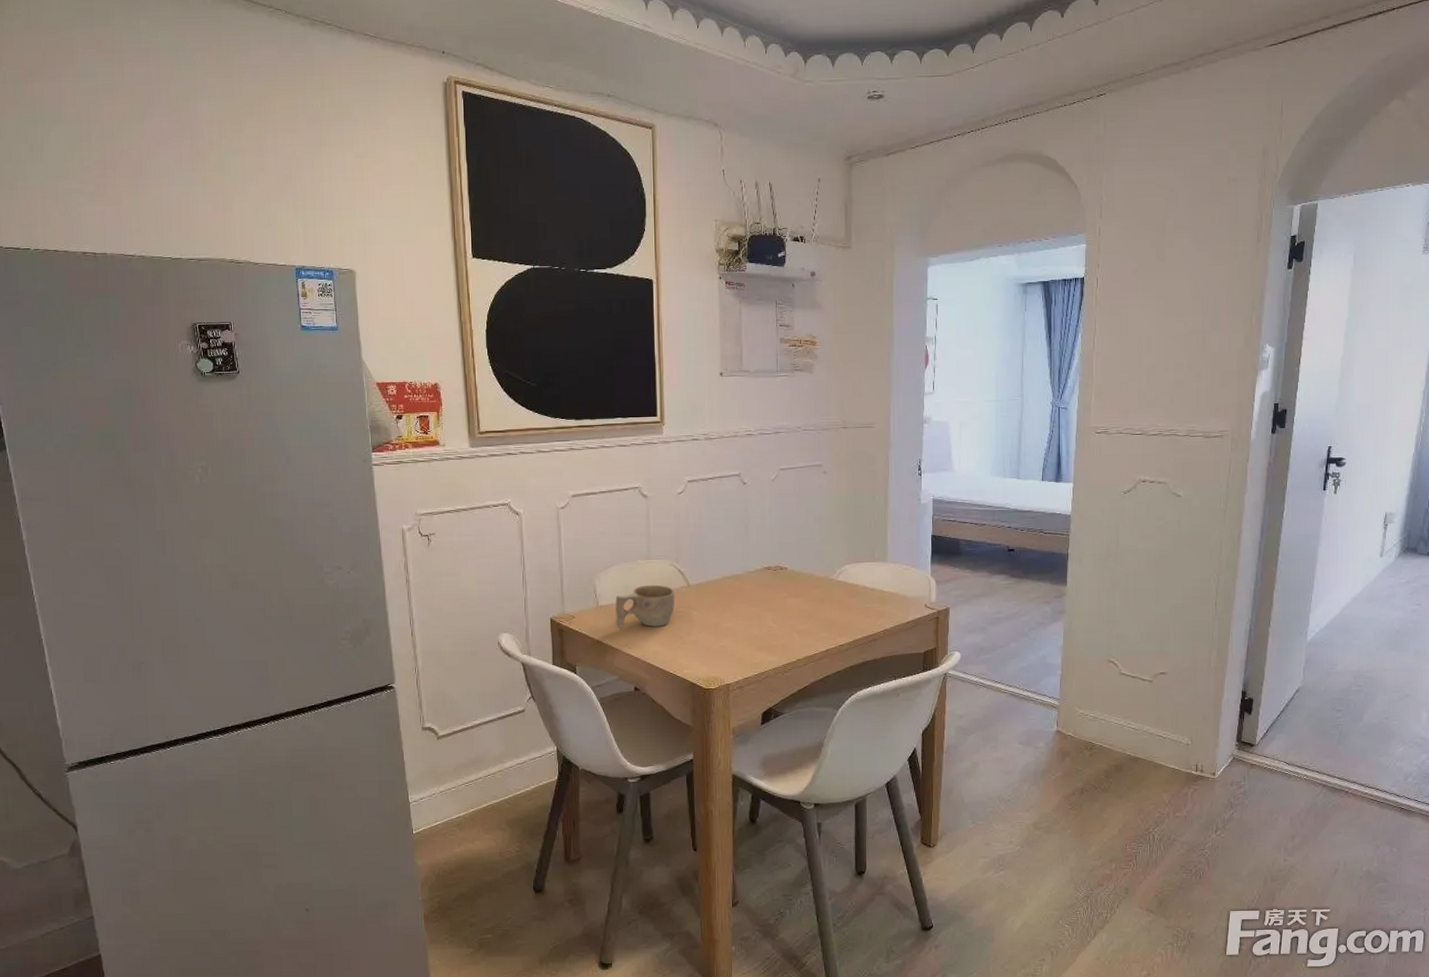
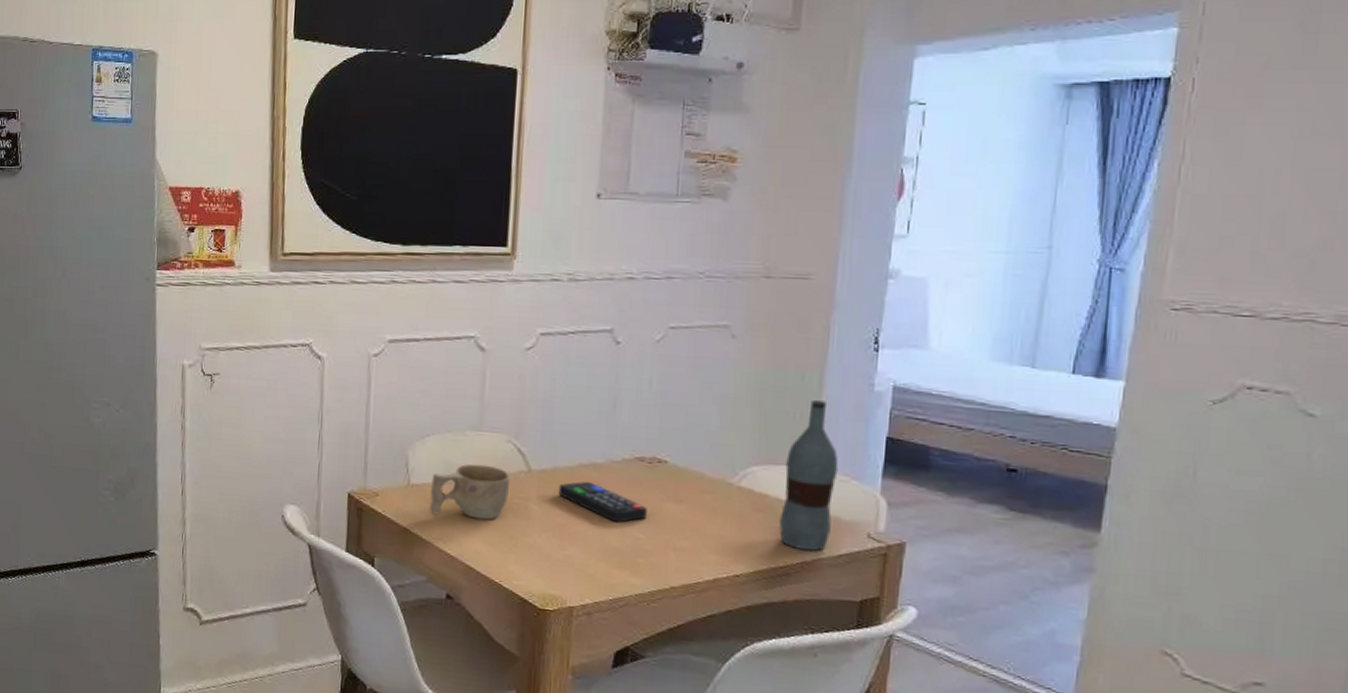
remote control: none [711,588,776,617] -> present [558,481,647,523]
bottle: none [867,514,902,621] -> present [779,400,839,551]

